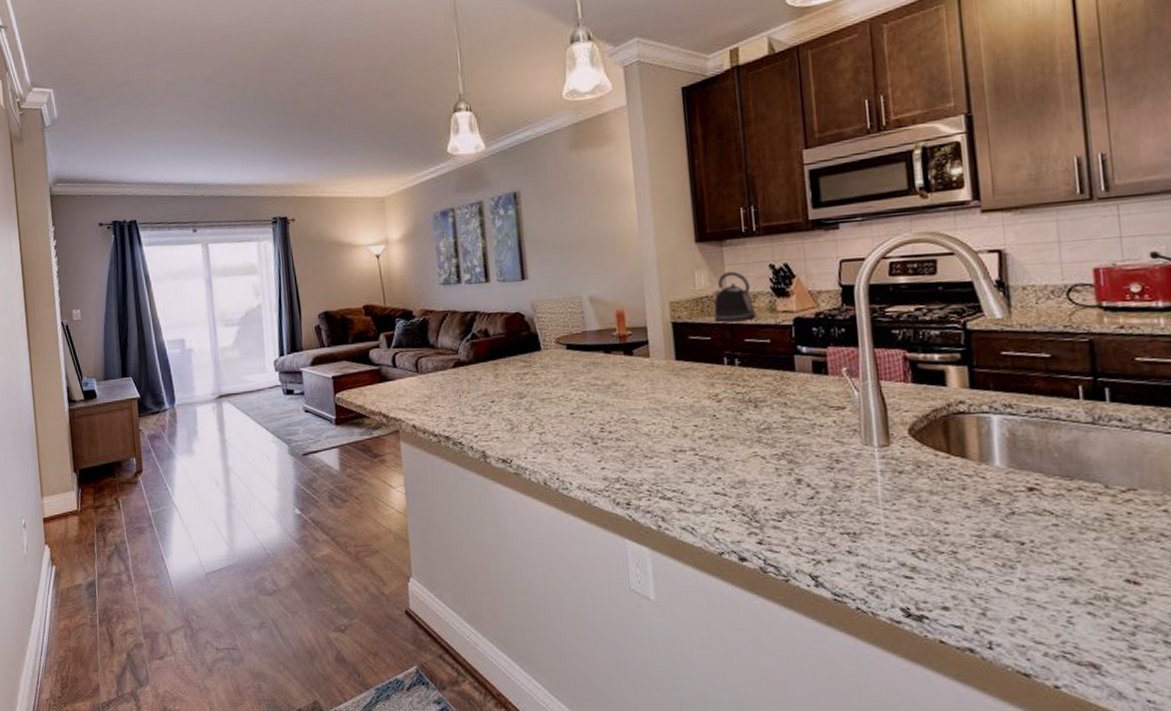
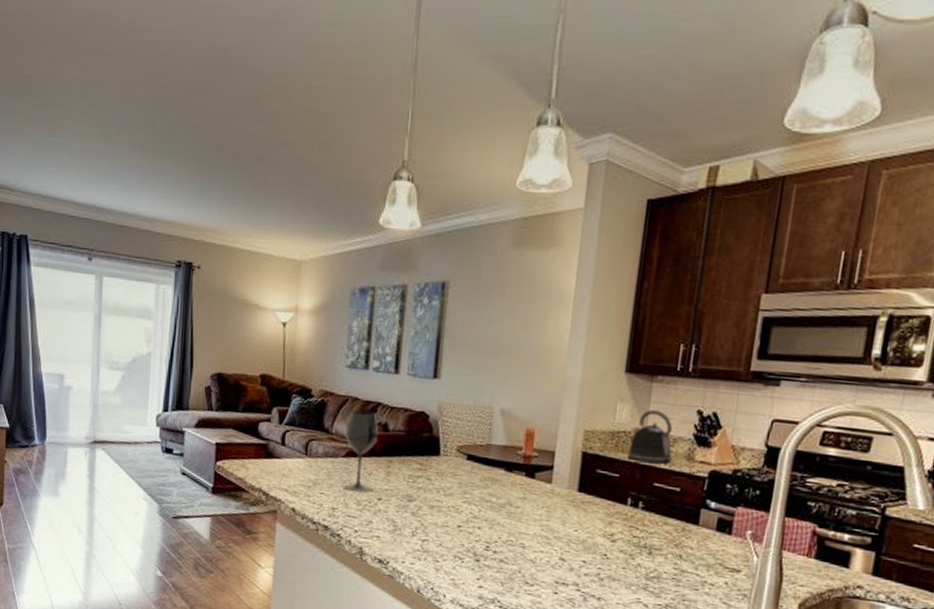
wineglass: none [449,321,486,400] -> present [343,411,379,493]

